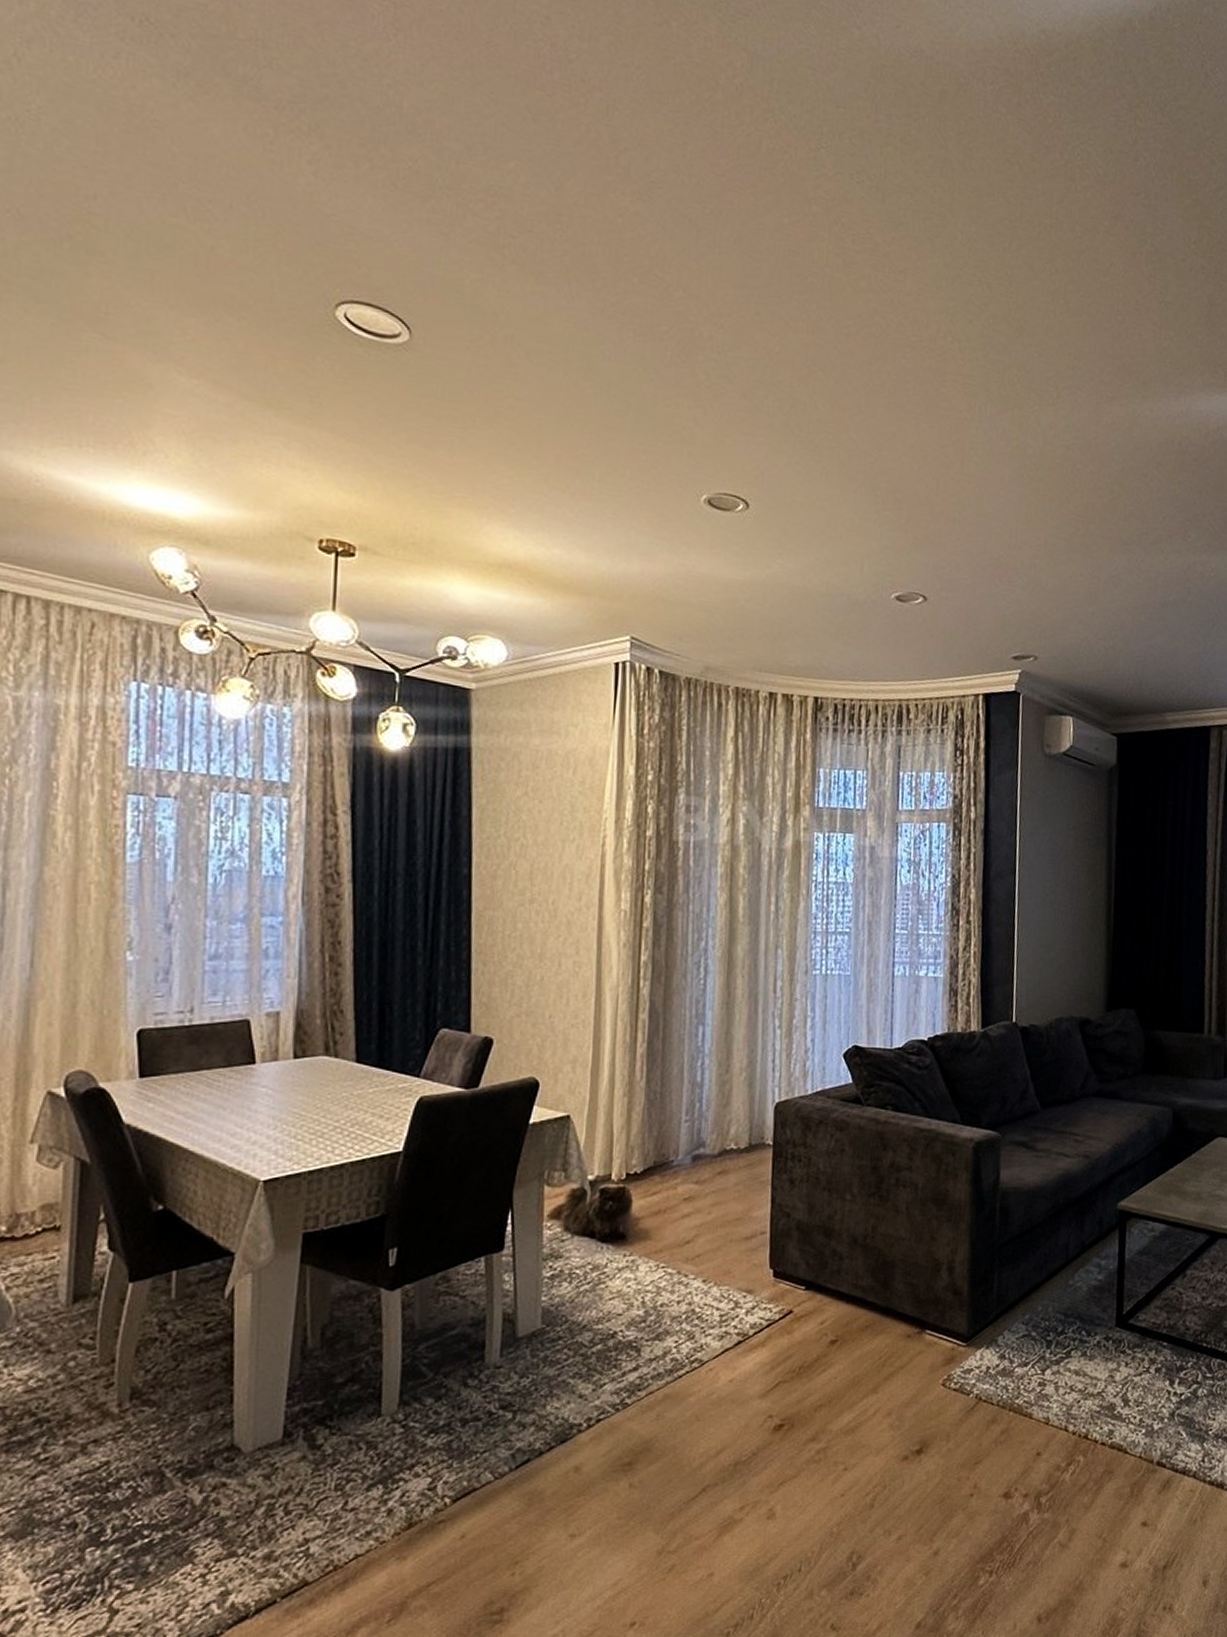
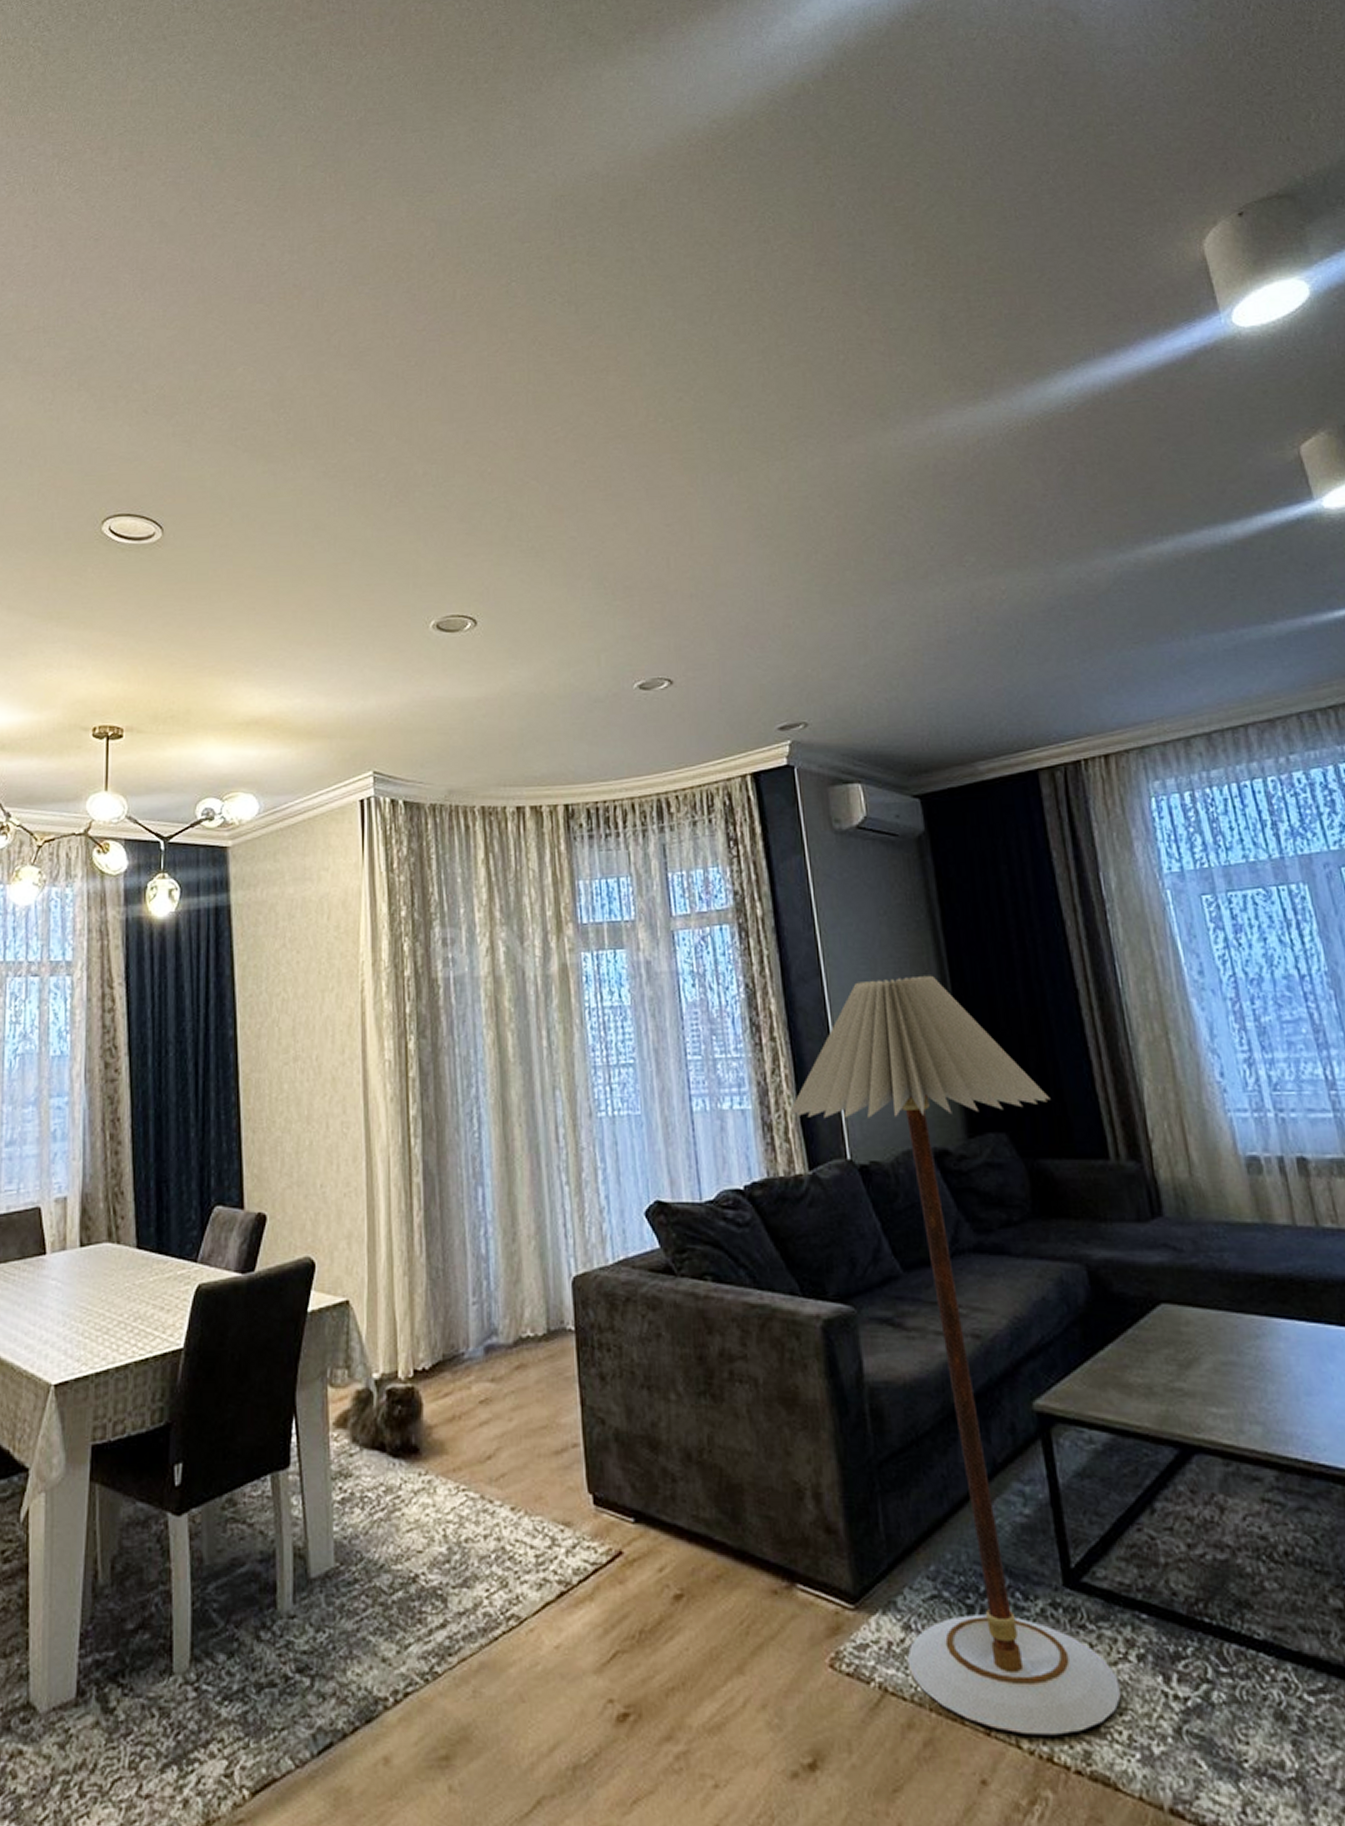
floor lamp: none [973,882,1171,1422] -> present [790,975,1121,1736]

